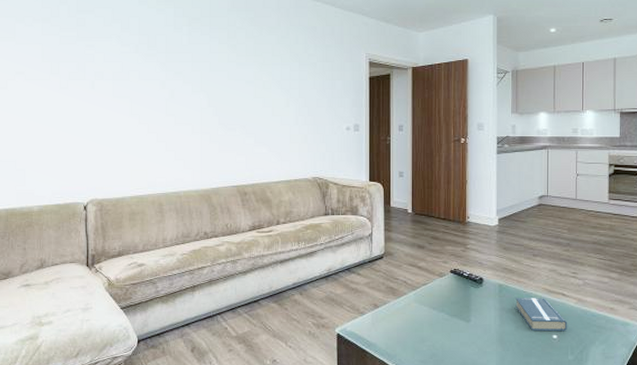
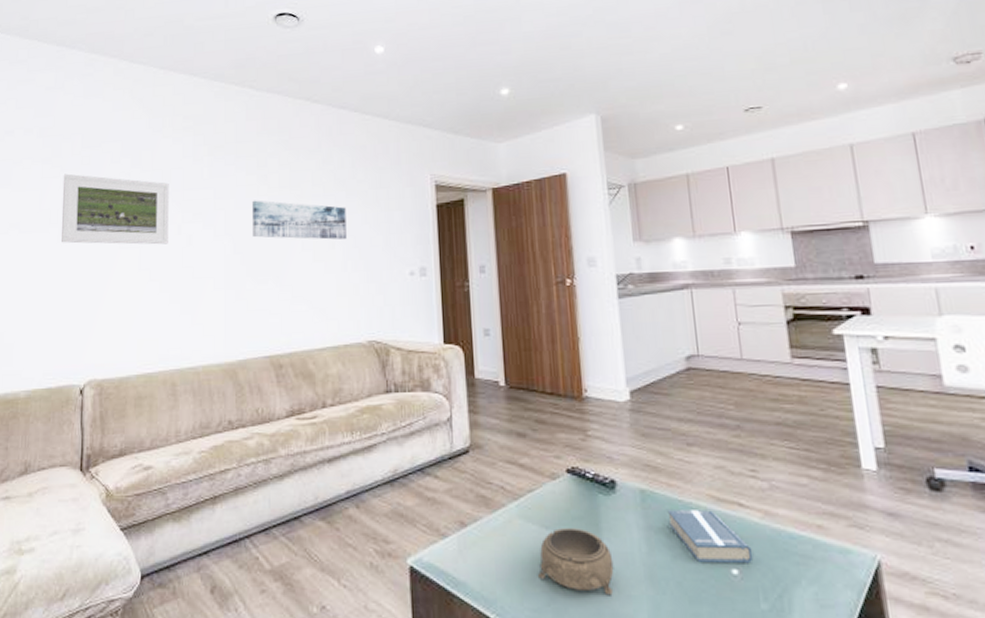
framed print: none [61,32,154,96] -> present [61,173,169,245]
wall art: none [223,65,299,100] -> present [251,200,347,240]
decorative bowl: none [426,309,477,352] -> present [538,528,614,596]

